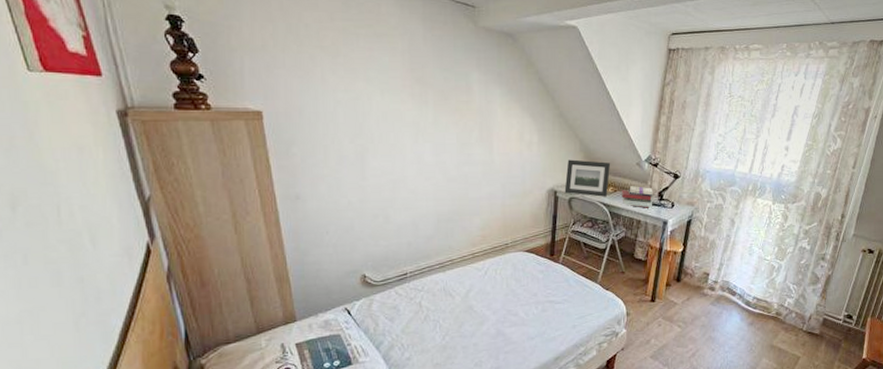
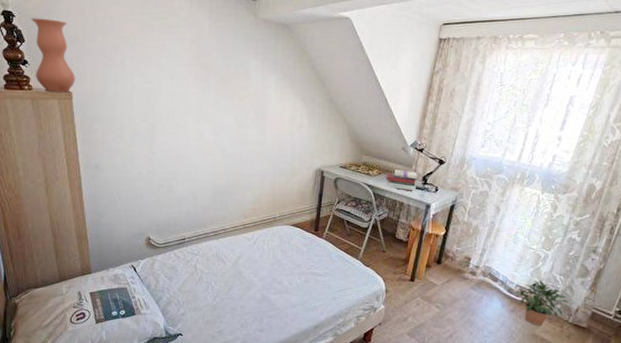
vase: none [204,24,266,113] -> present [30,18,76,93]
picture frame: present [564,159,611,197] -> none [331,142,377,179]
potted plant: none [752,290,804,337] -> present [514,280,571,326]

